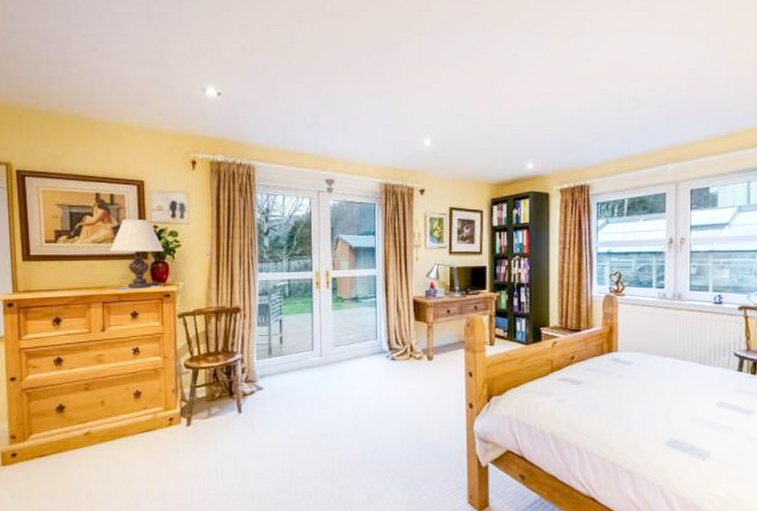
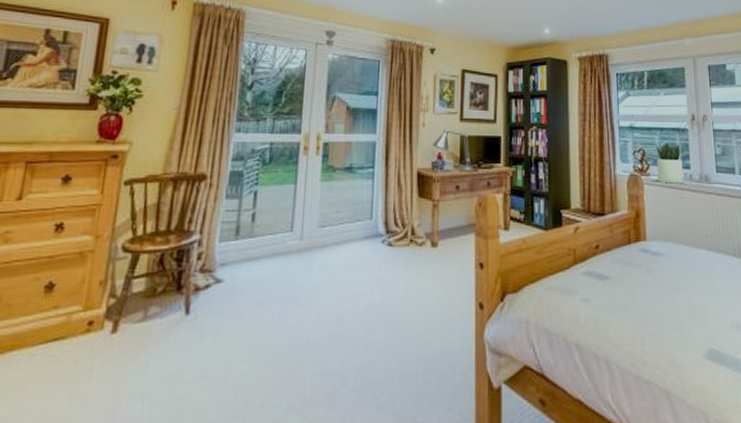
table lamp: present [110,218,164,290] -> none [48,60,121,147]
planter: none [630,265,659,302] -> present [655,142,686,184]

